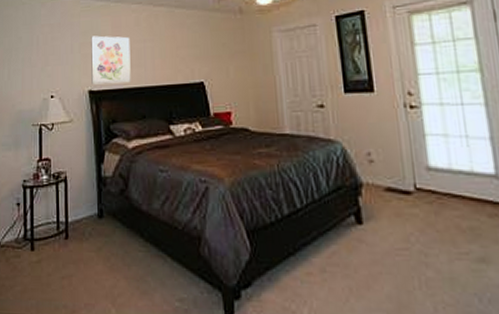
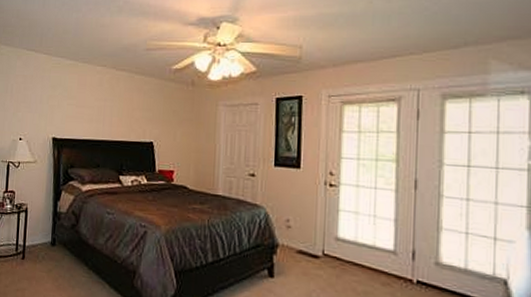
wall art: present [91,35,131,85] -> none [55,90,93,135]

